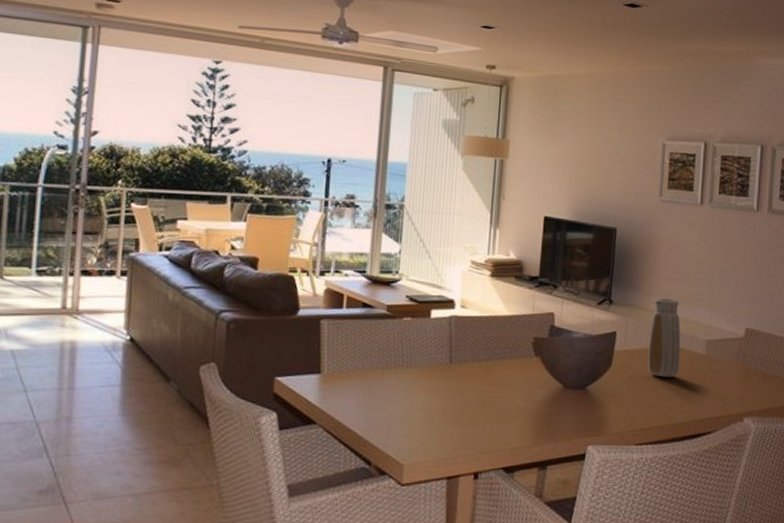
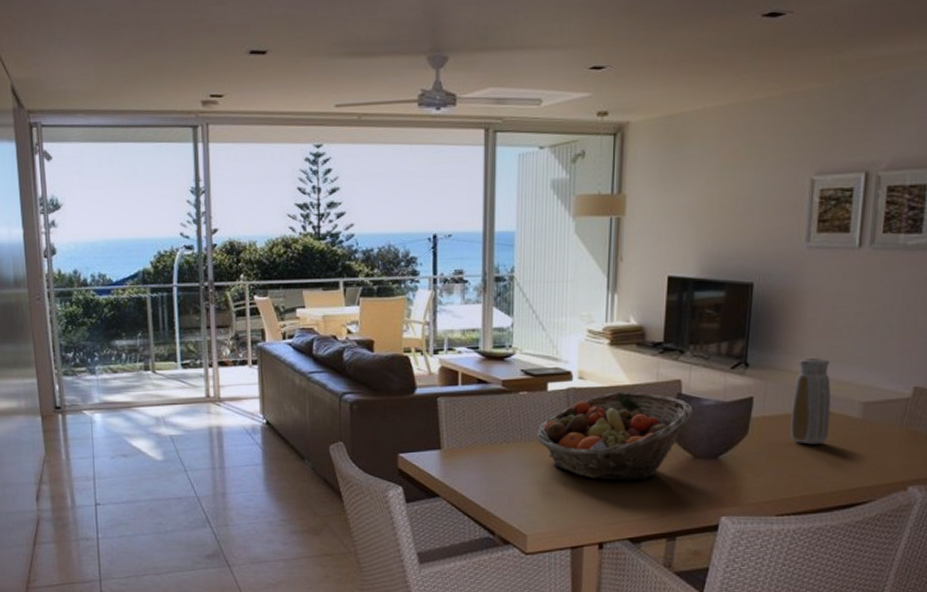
fruit basket: none [419,321,565,409] -> present [537,391,693,481]

